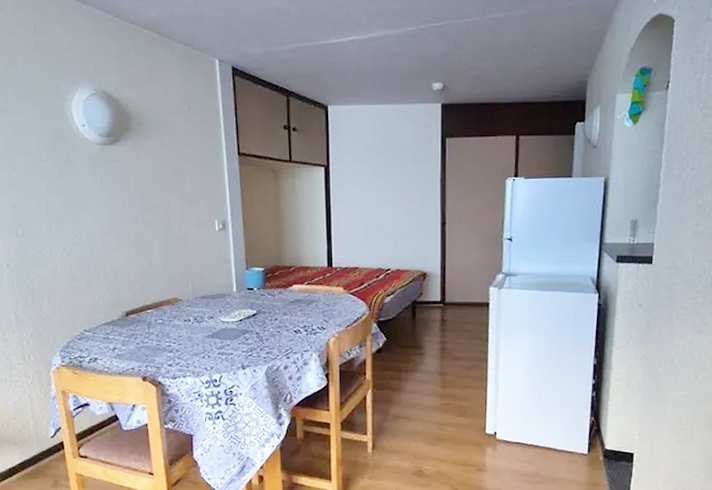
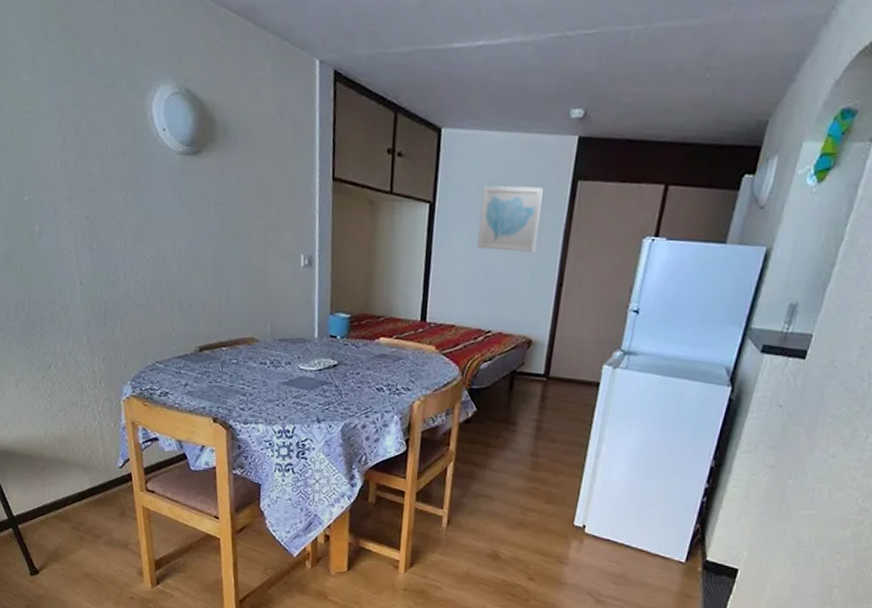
wall art: none [368,146,419,201] -> present [476,185,543,252]

